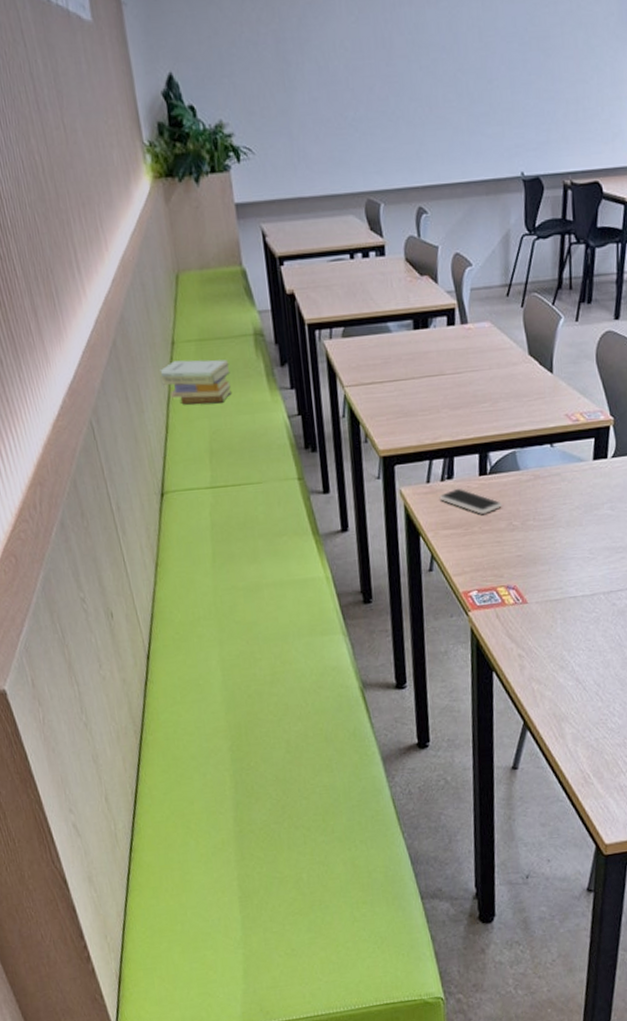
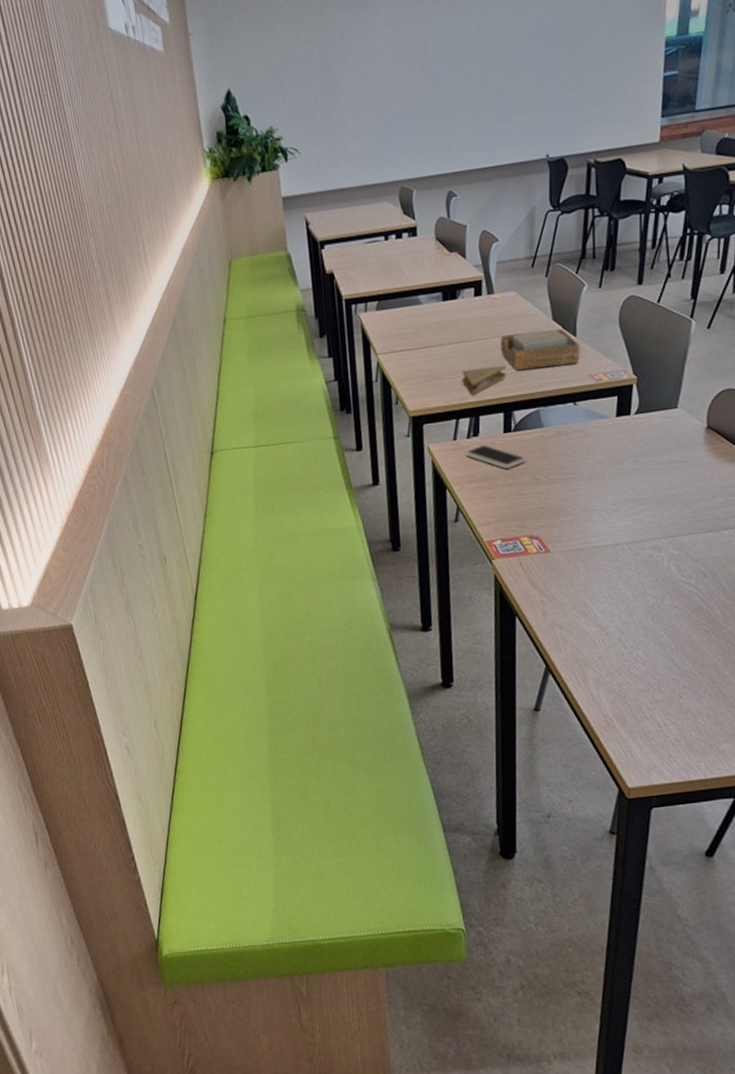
books: present [160,359,231,405] -> none [213,333,275,374]
sandwich: none [433,402,482,434] -> present [460,365,507,395]
napkin holder: none [474,364,557,409] -> present [500,329,580,371]

